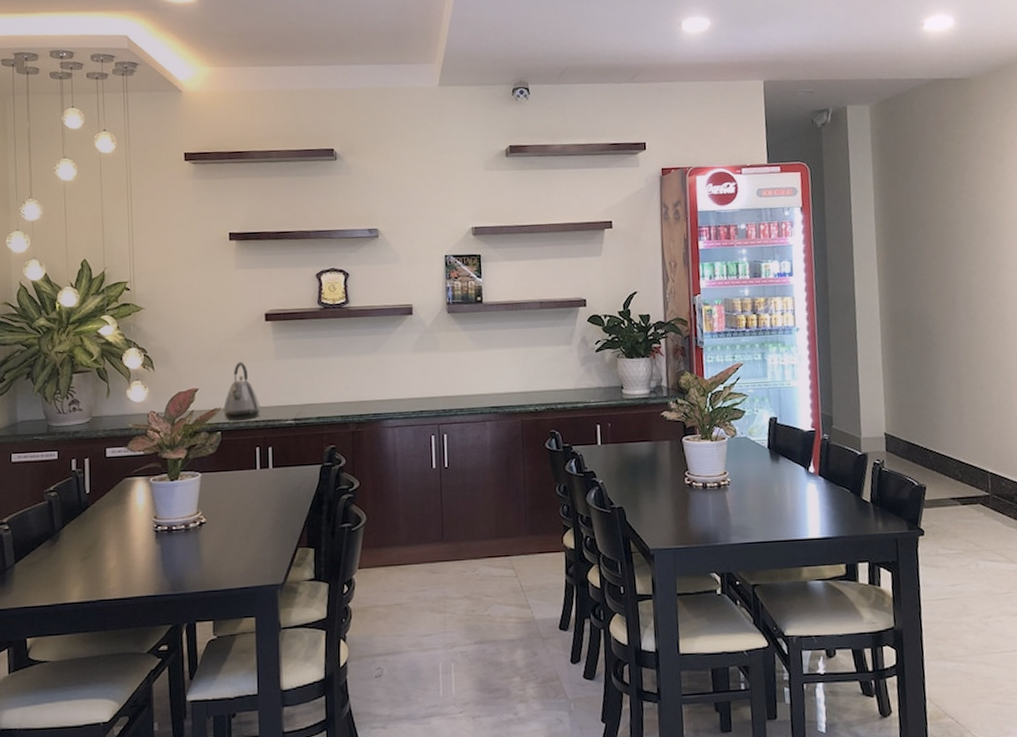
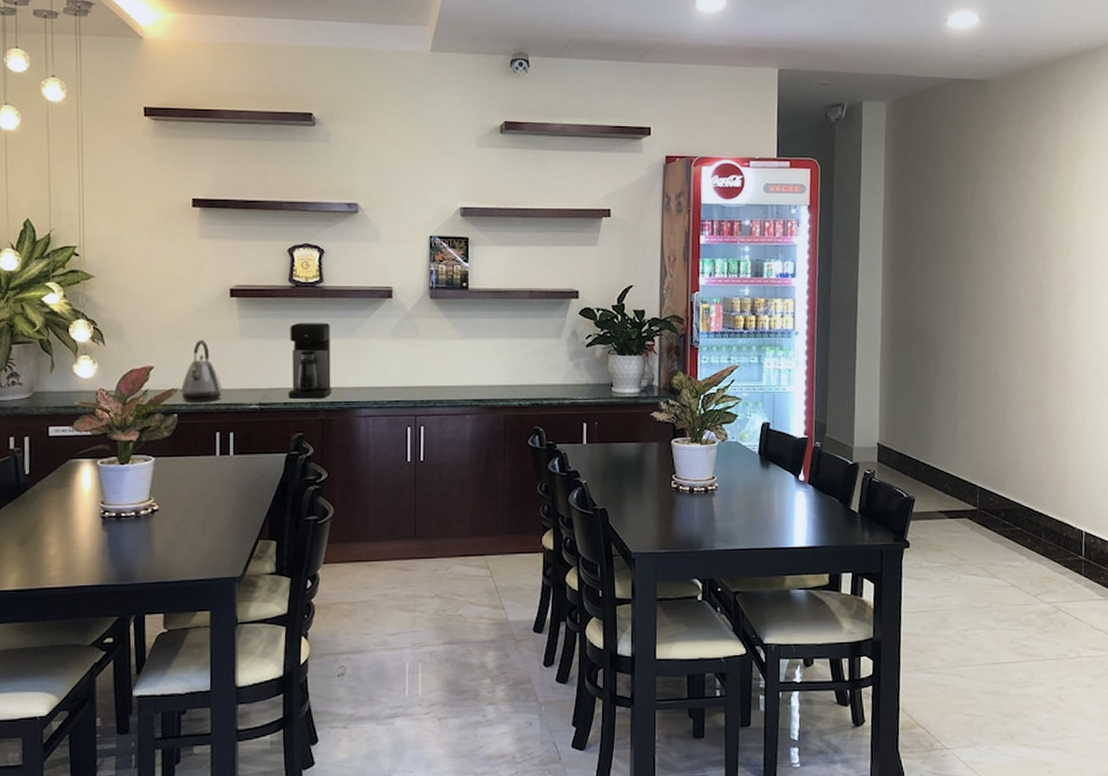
coffee maker: none [320,341,360,414] -> present [288,323,331,400]

